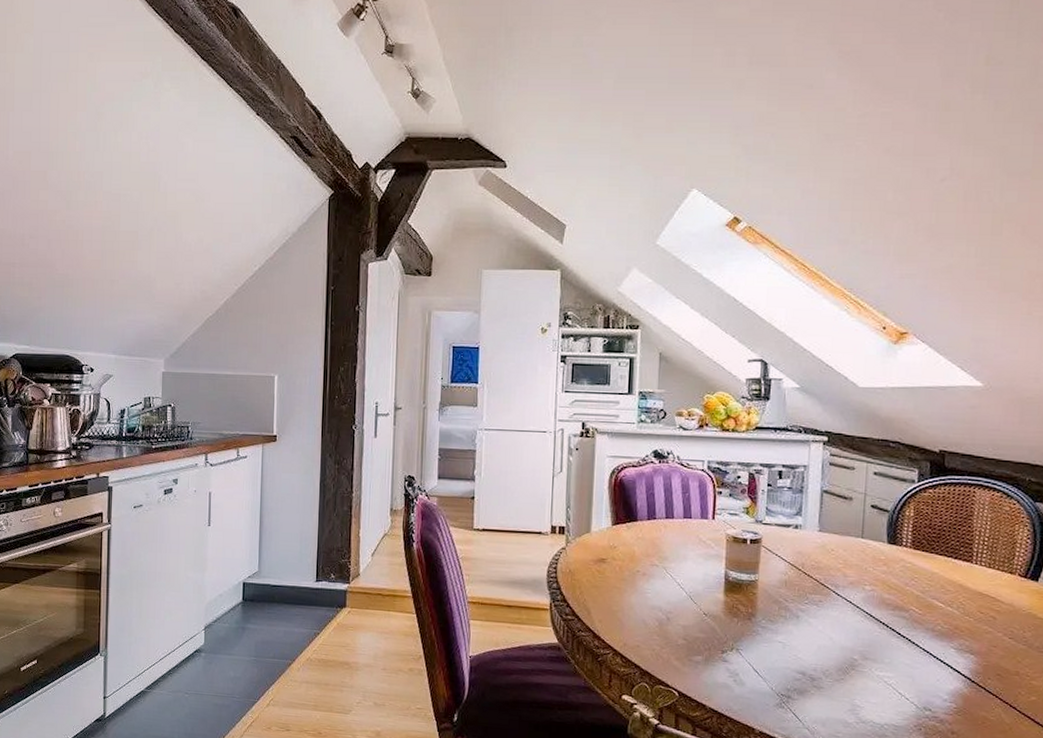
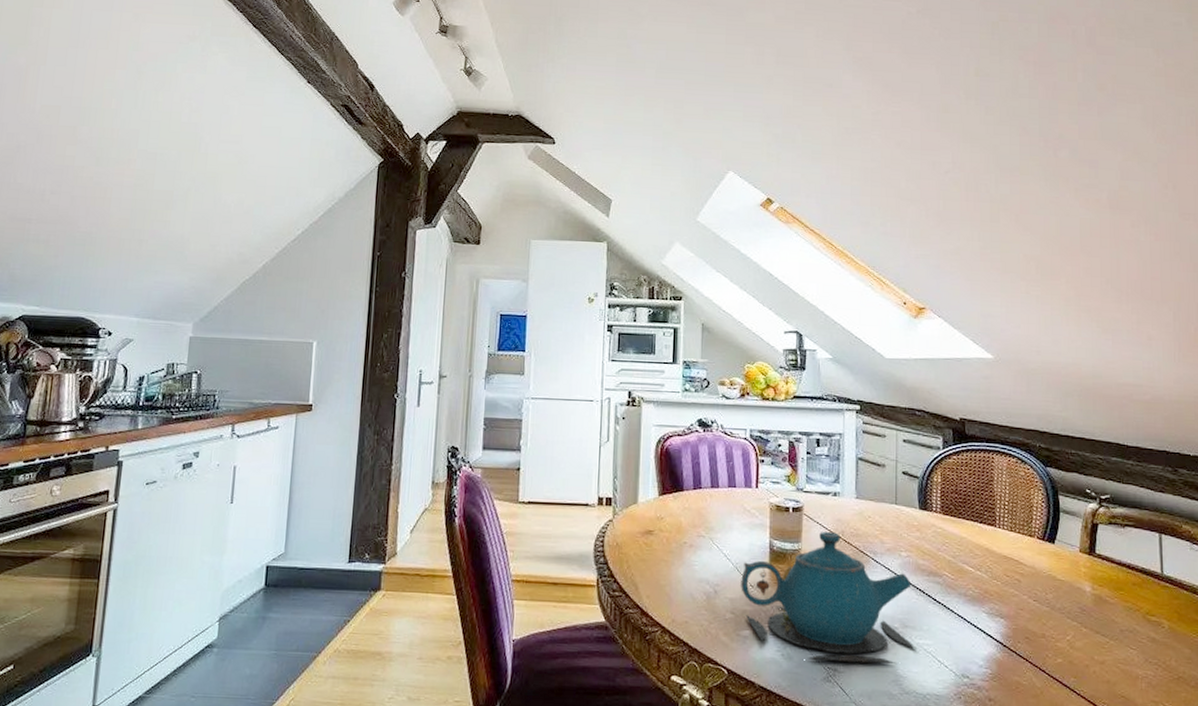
teapot: none [694,564,878,695] -> present [741,532,918,665]

